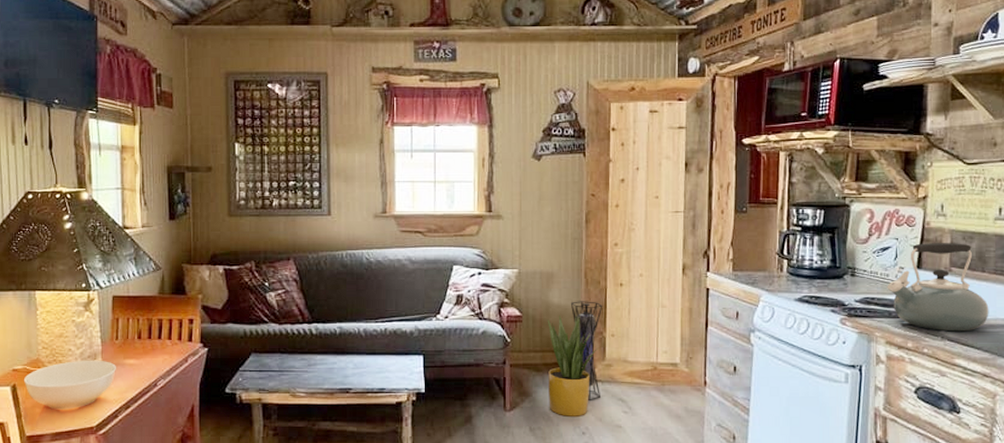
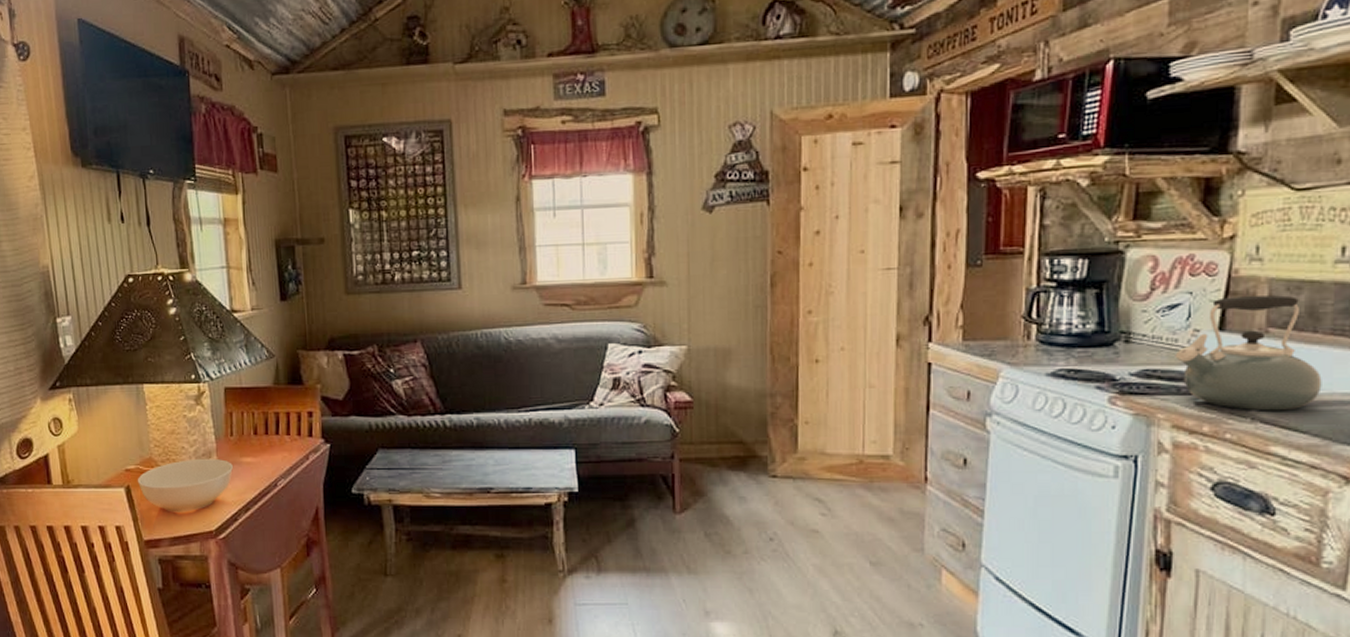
planter: present [547,314,599,416] -> none [724,398,789,520]
lantern: present [571,301,603,400] -> none [754,382,794,501]

